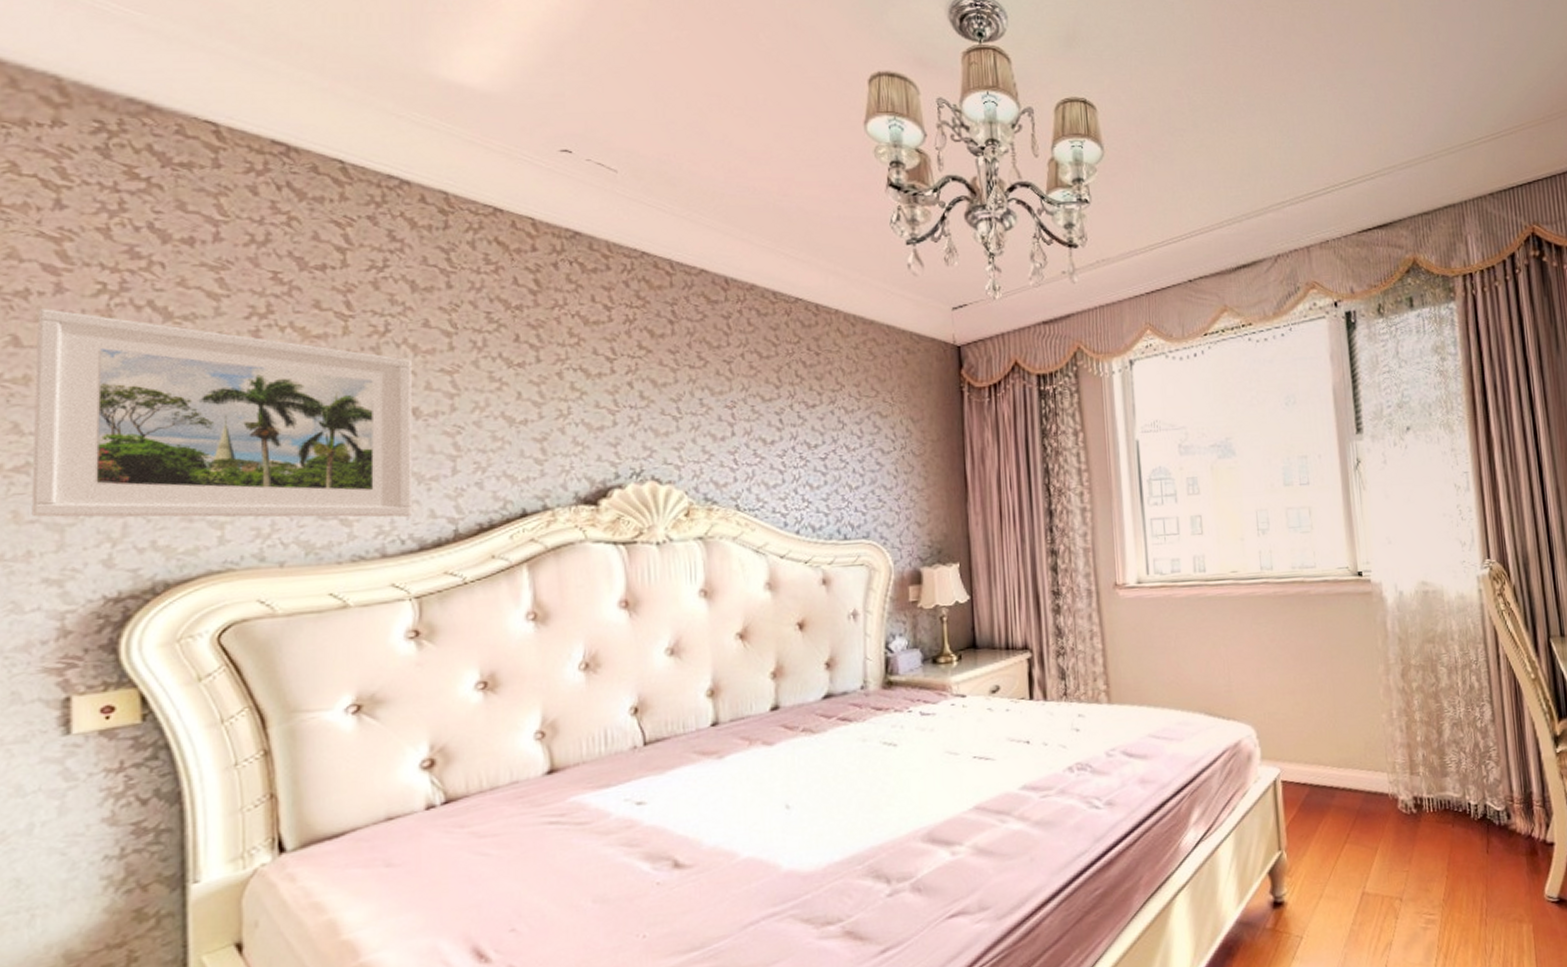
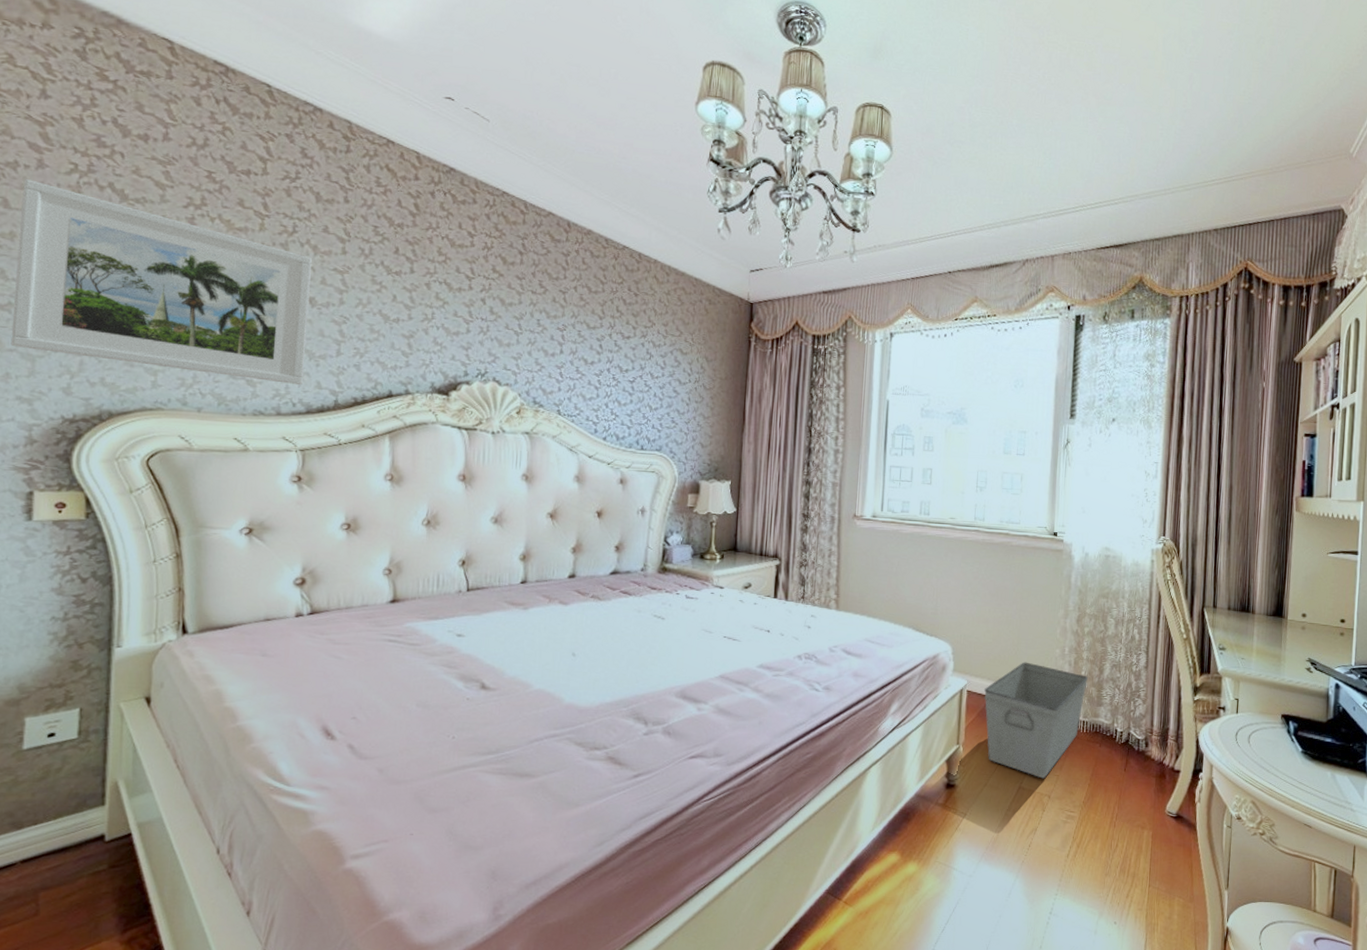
storage bin: none [1302,735,1426,878] -> present [984,662,1088,779]

